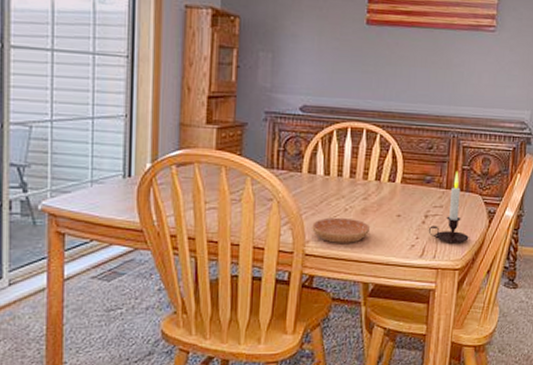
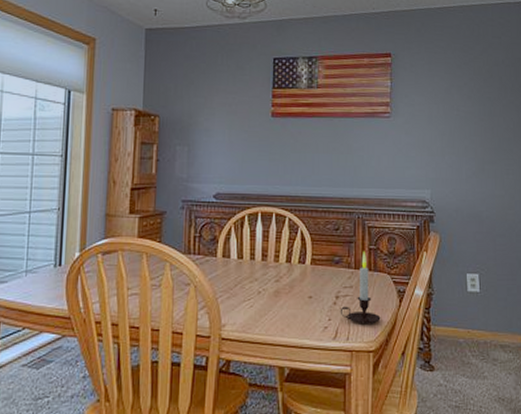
saucer: present [312,217,371,243] -> none [228,300,284,326]

